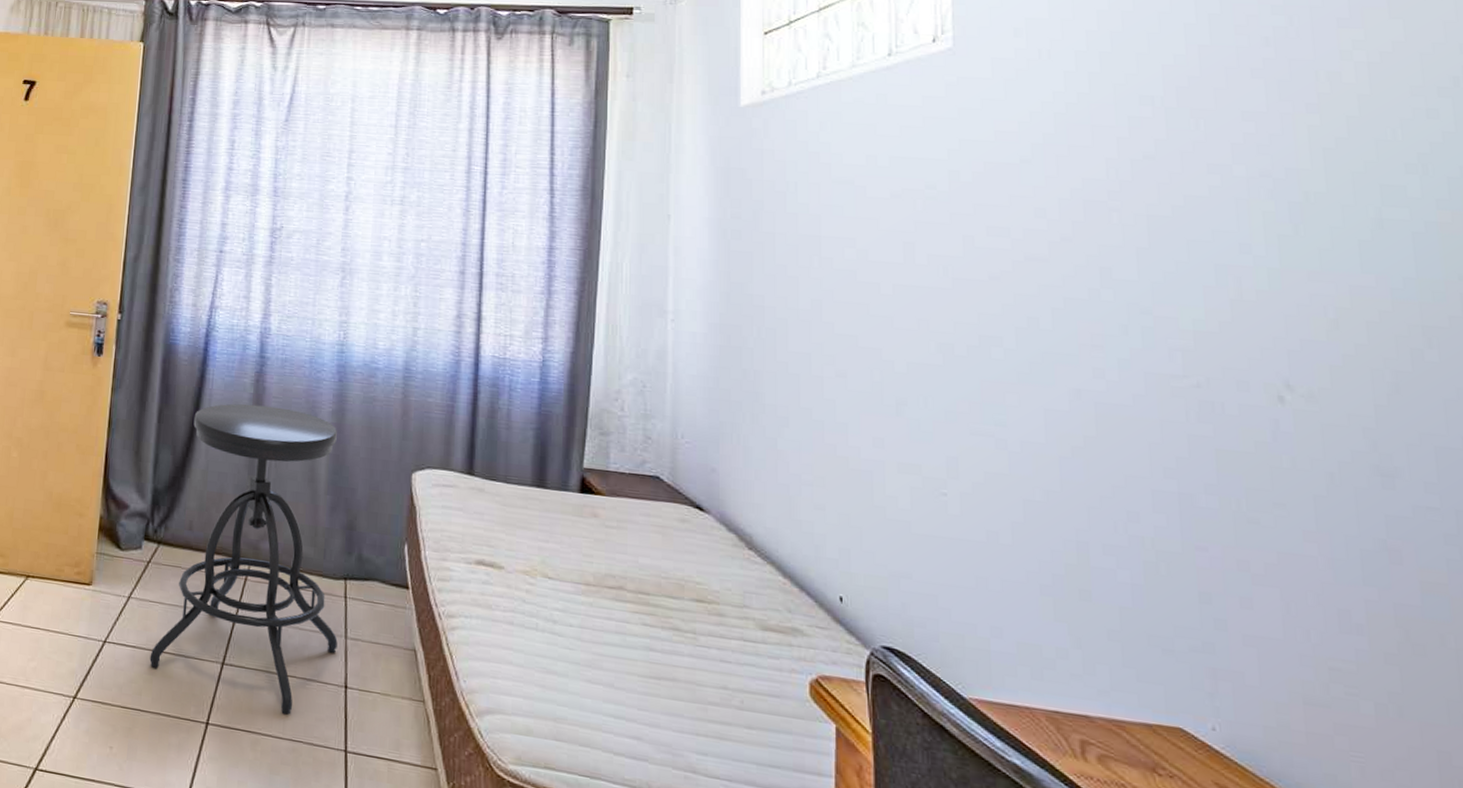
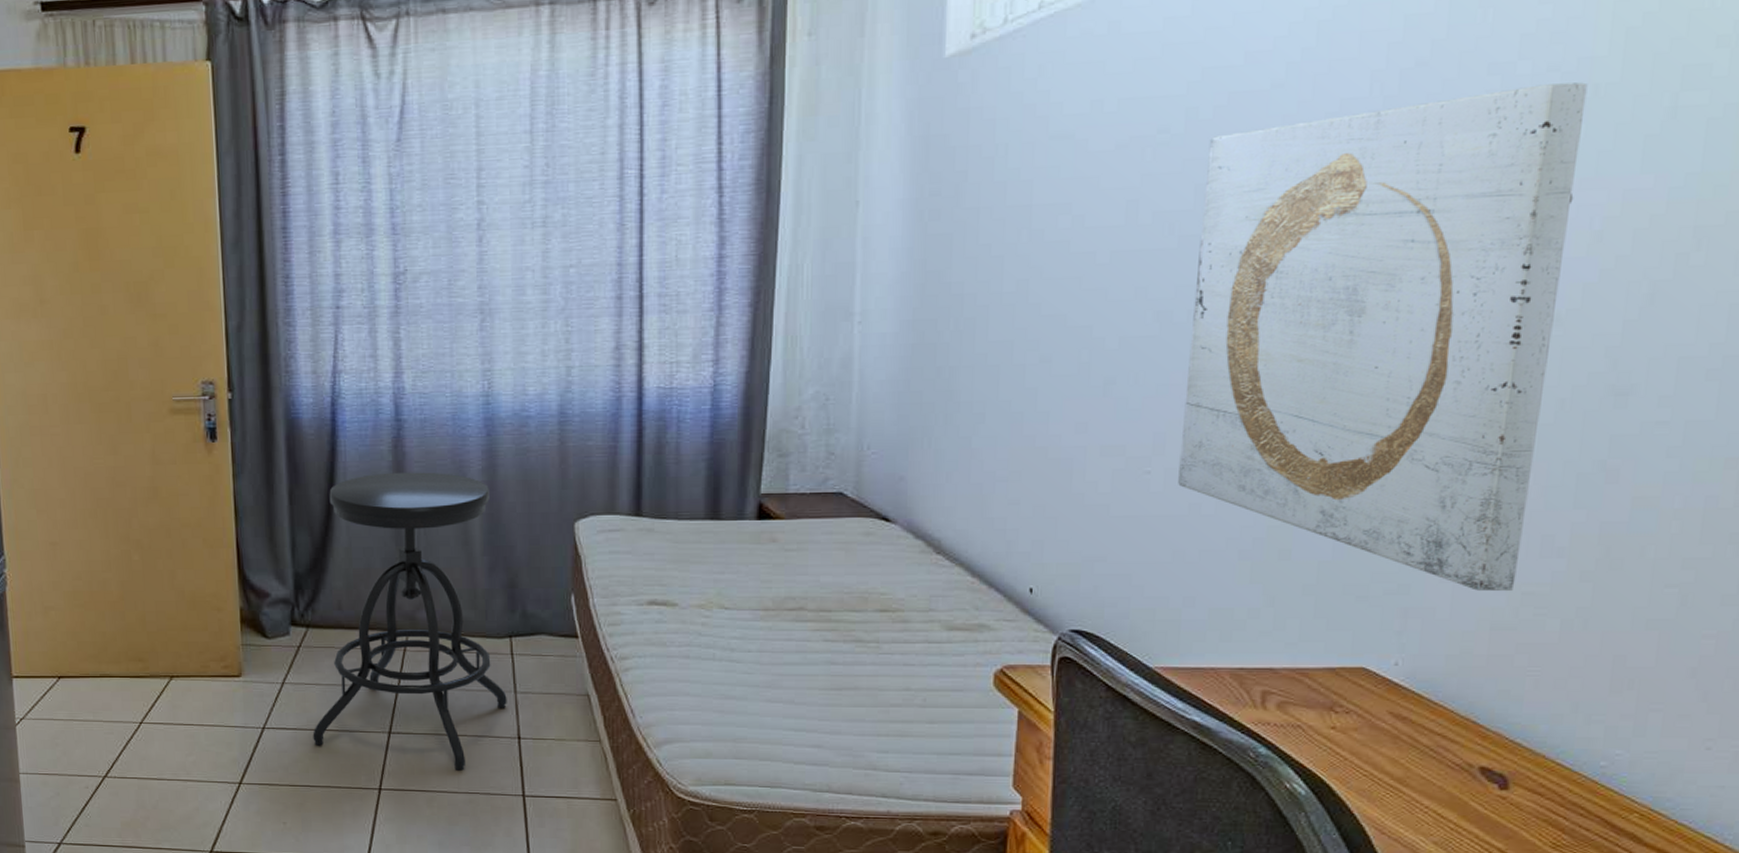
wall art: none [971,186,1320,666] -> present [1178,82,1588,592]

